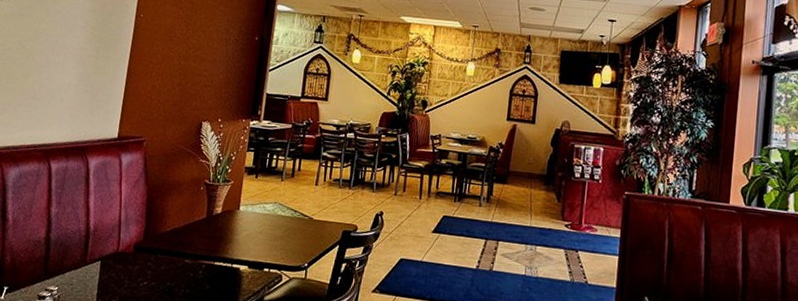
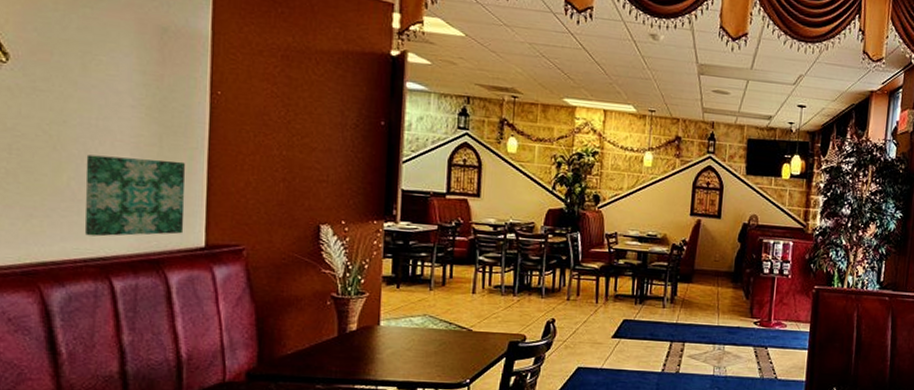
wall art: none [38,64,112,128] -> present [84,154,186,237]

